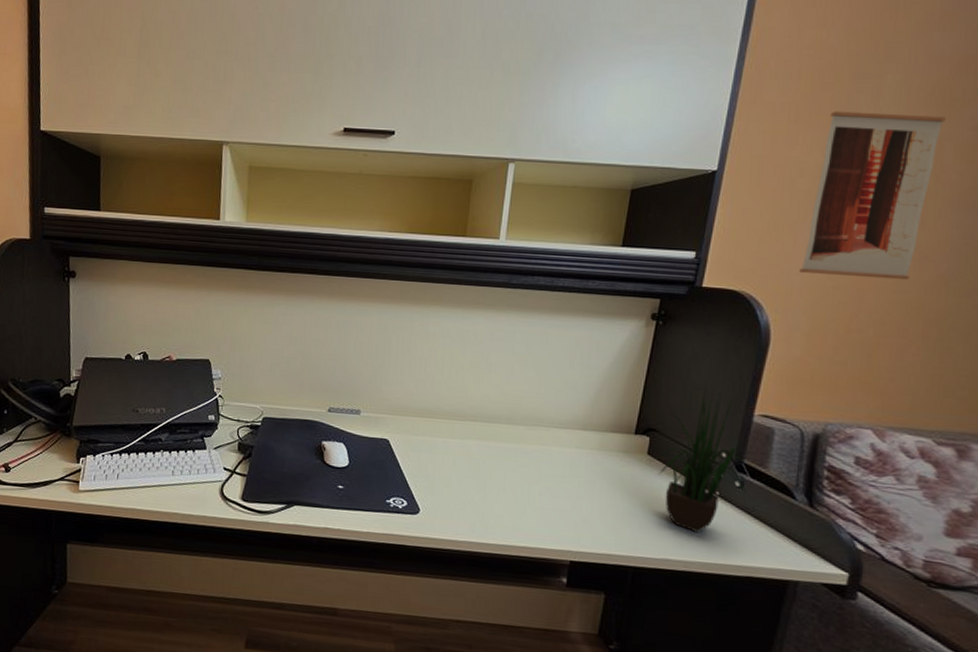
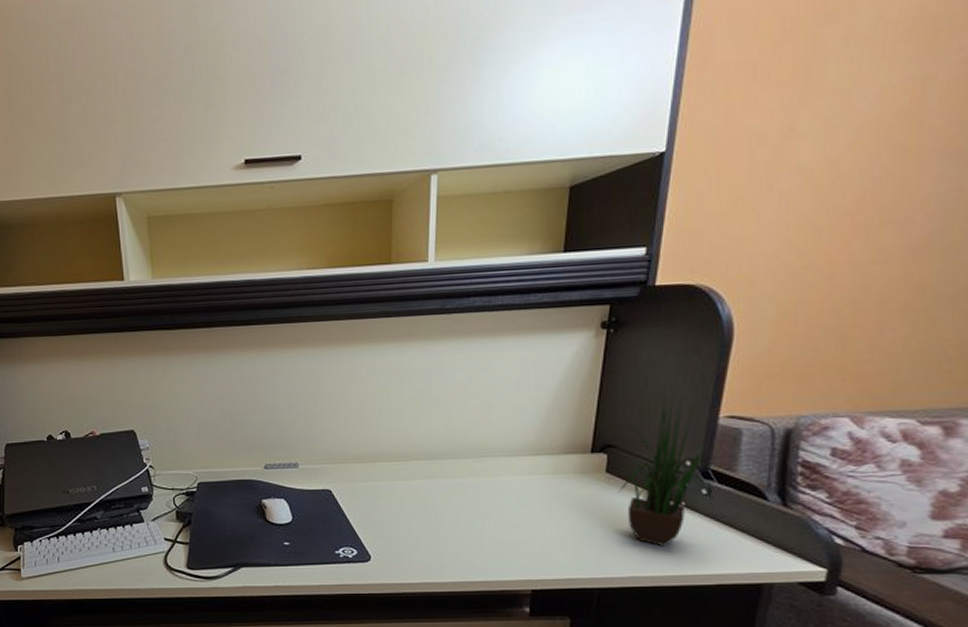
wall art: present [799,111,945,280] -> none [763,52,929,255]

